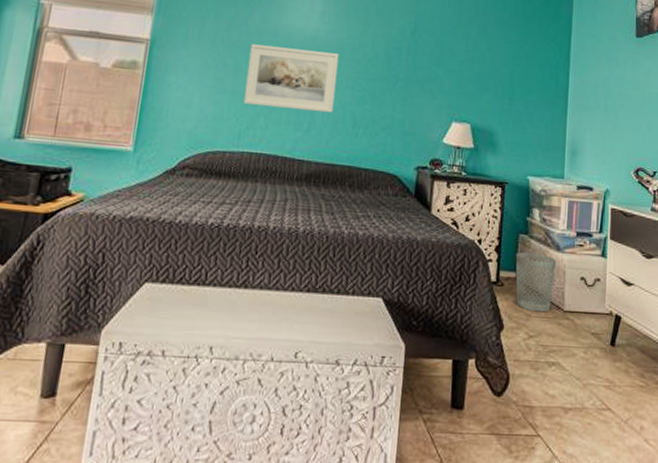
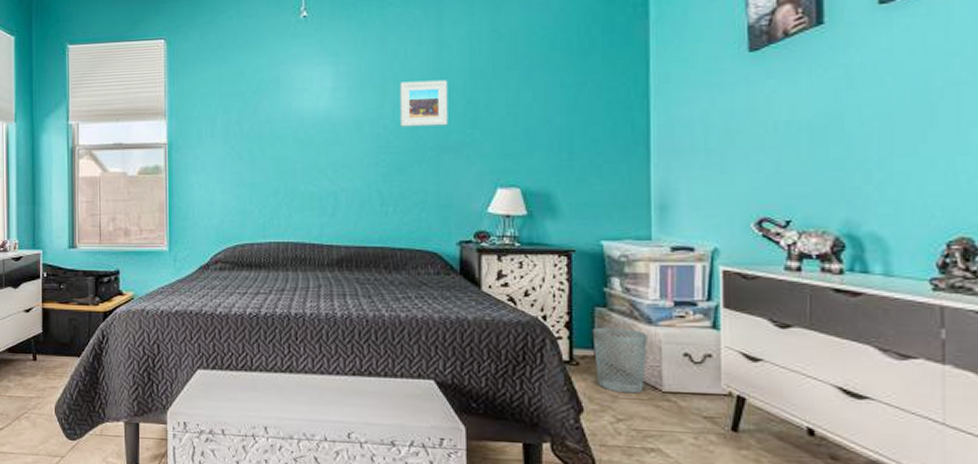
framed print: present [243,44,339,113] -> none [263,130,358,195]
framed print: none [378,16,421,61] -> present [400,80,448,127]

